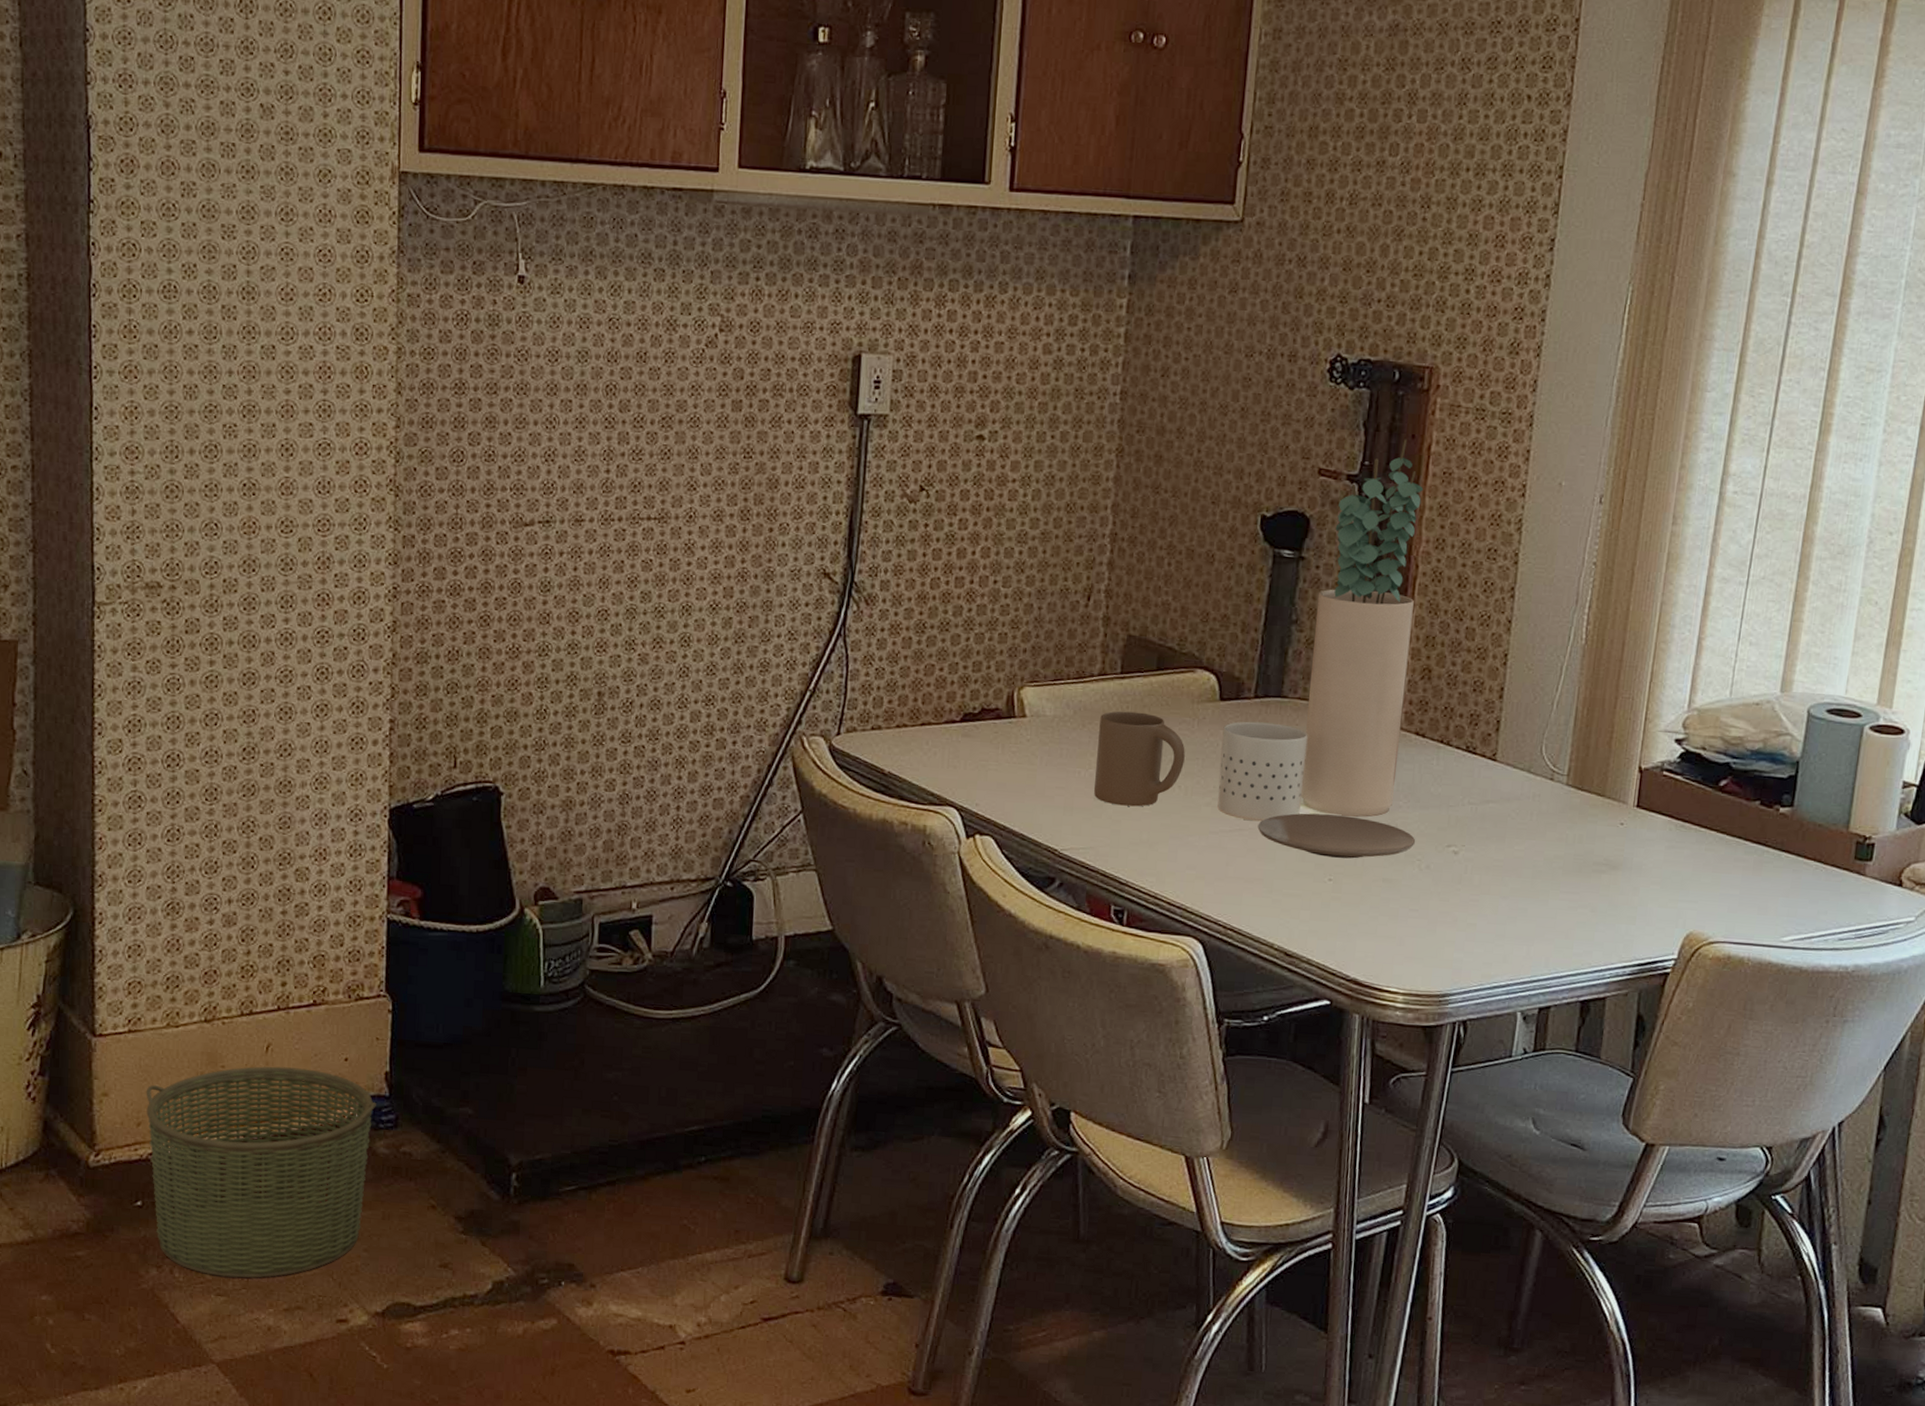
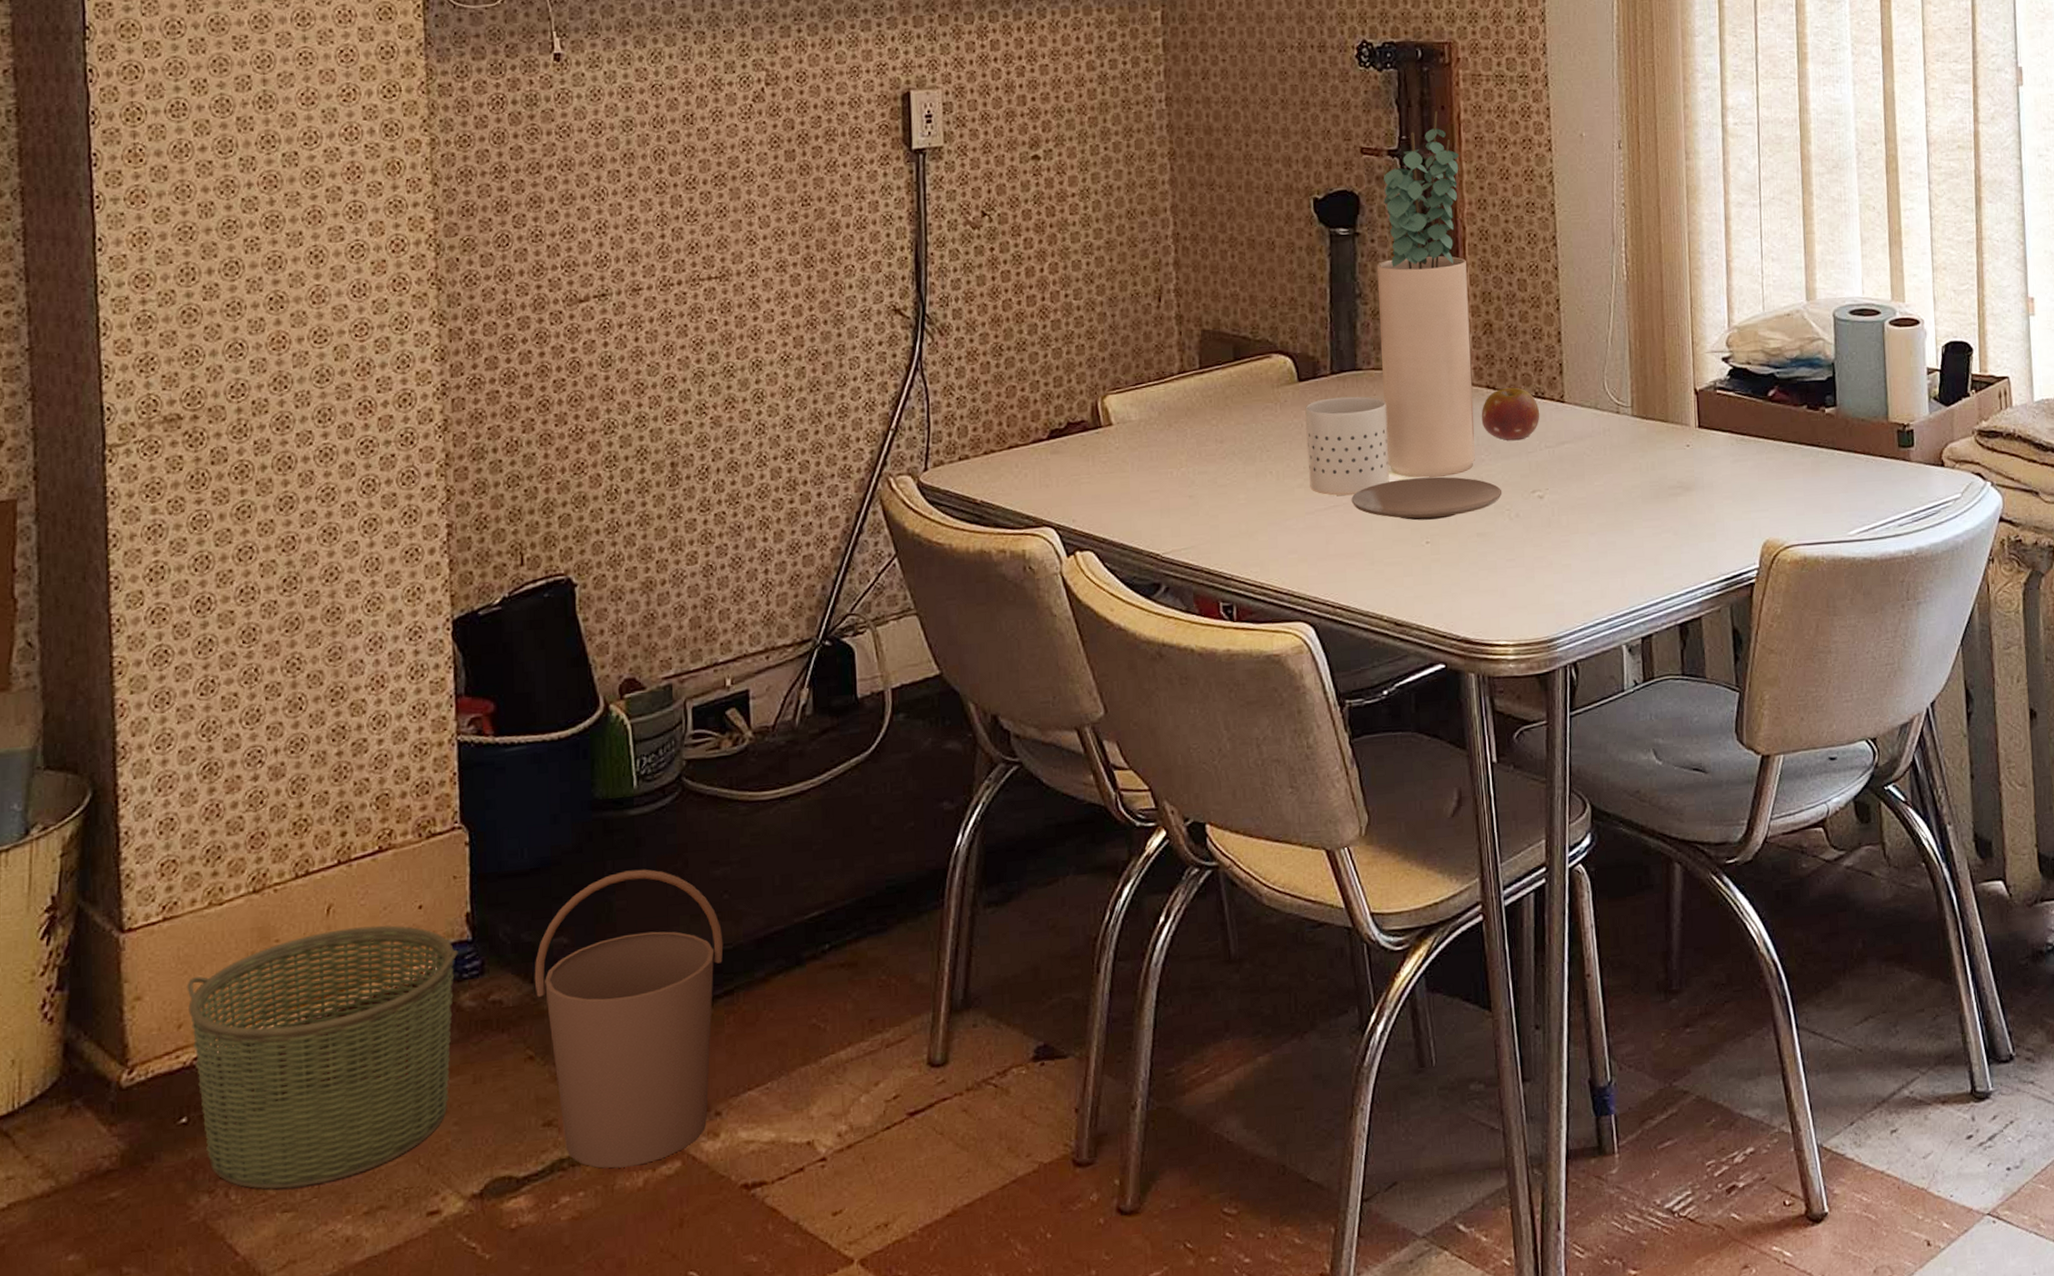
bucket: none [440,1059,610,1316] -> present [534,869,724,1169]
cup: present [1094,711,1185,807] -> none [1185,404,1272,500]
fruit: none [1404,737,1469,793] -> present [1481,387,1540,441]

